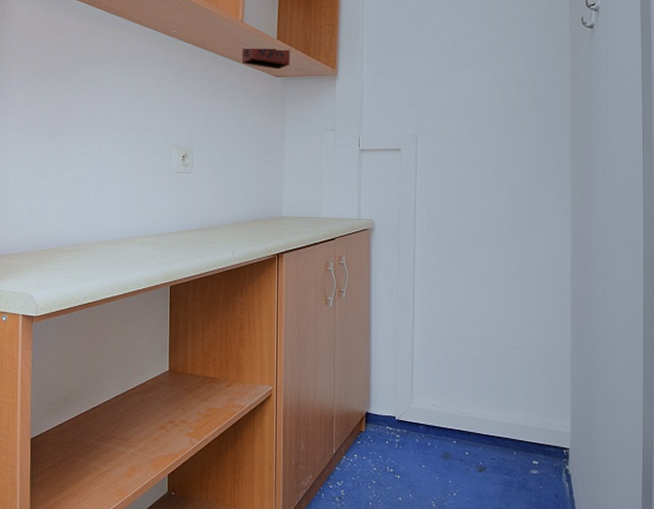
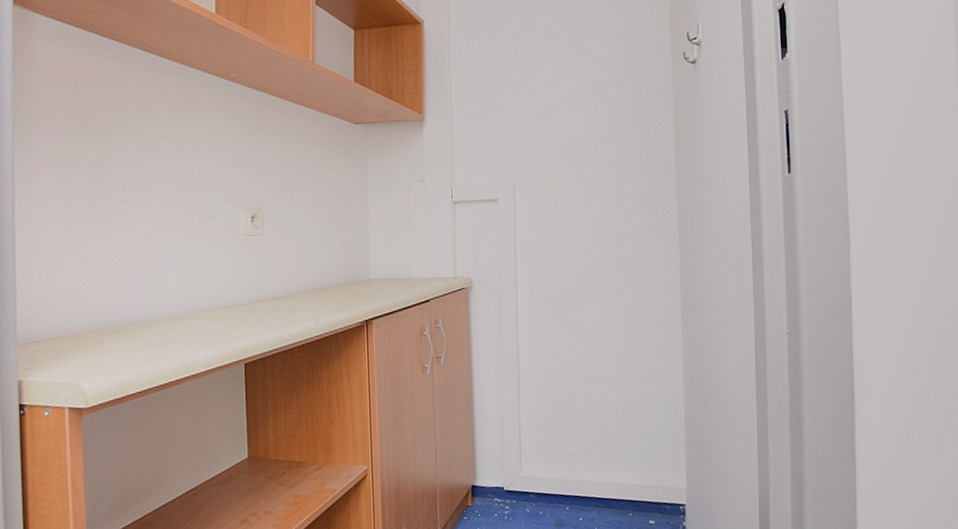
decorative box: present [241,48,290,70] -> none [314,91,370,116]

